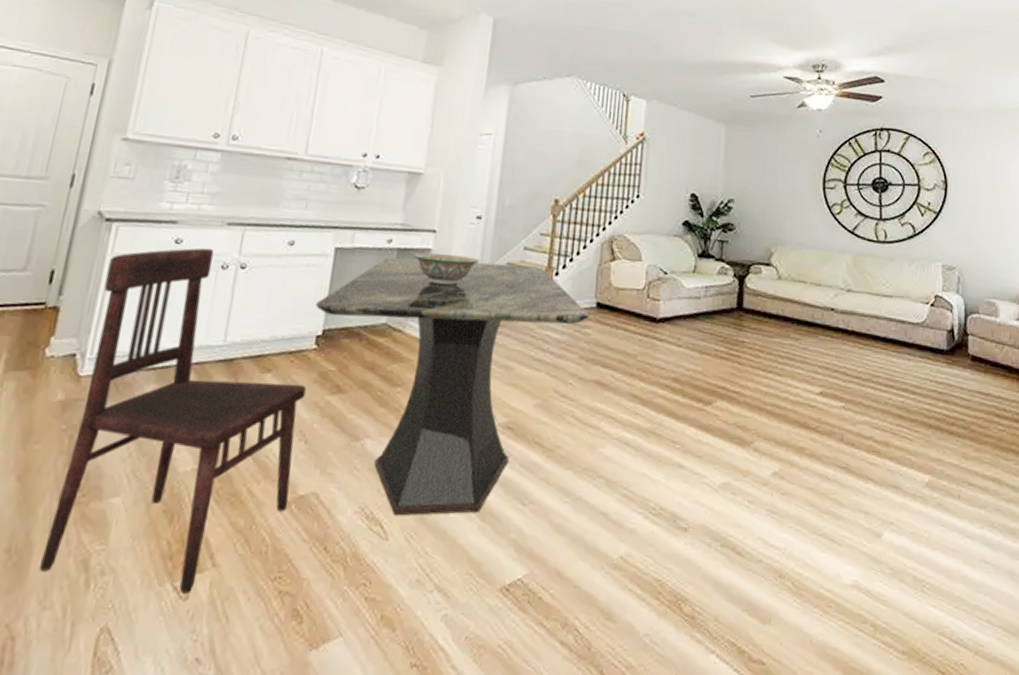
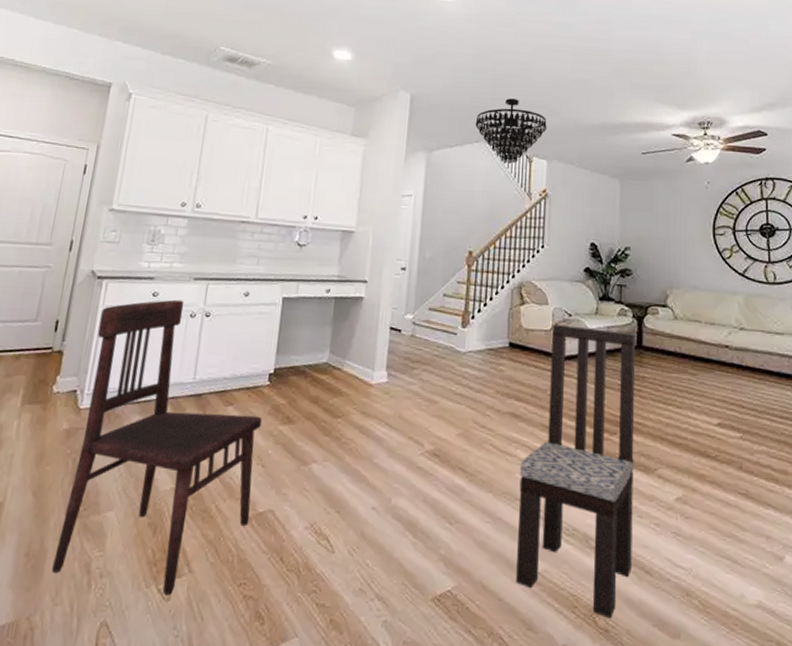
dining table: present [315,257,590,516] -> none [268,304,503,532]
decorative bowl: present [413,252,480,285] -> none [349,300,406,328]
chandelier: none [566,28,648,103] -> present [475,98,547,164]
dining chair: none [595,283,736,604] -> present [516,325,635,618]

